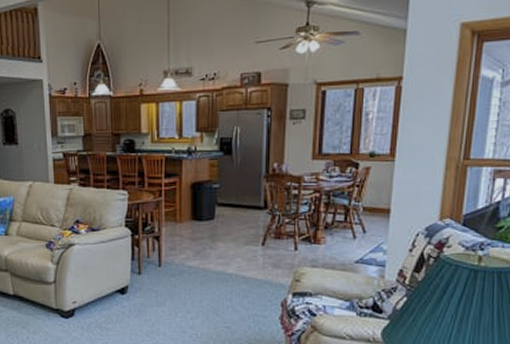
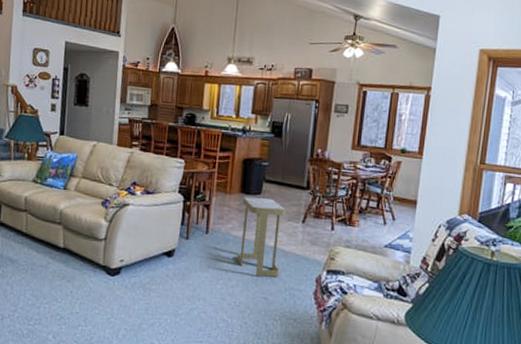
side table: none [194,222,242,306] -> present [237,197,285,278]

